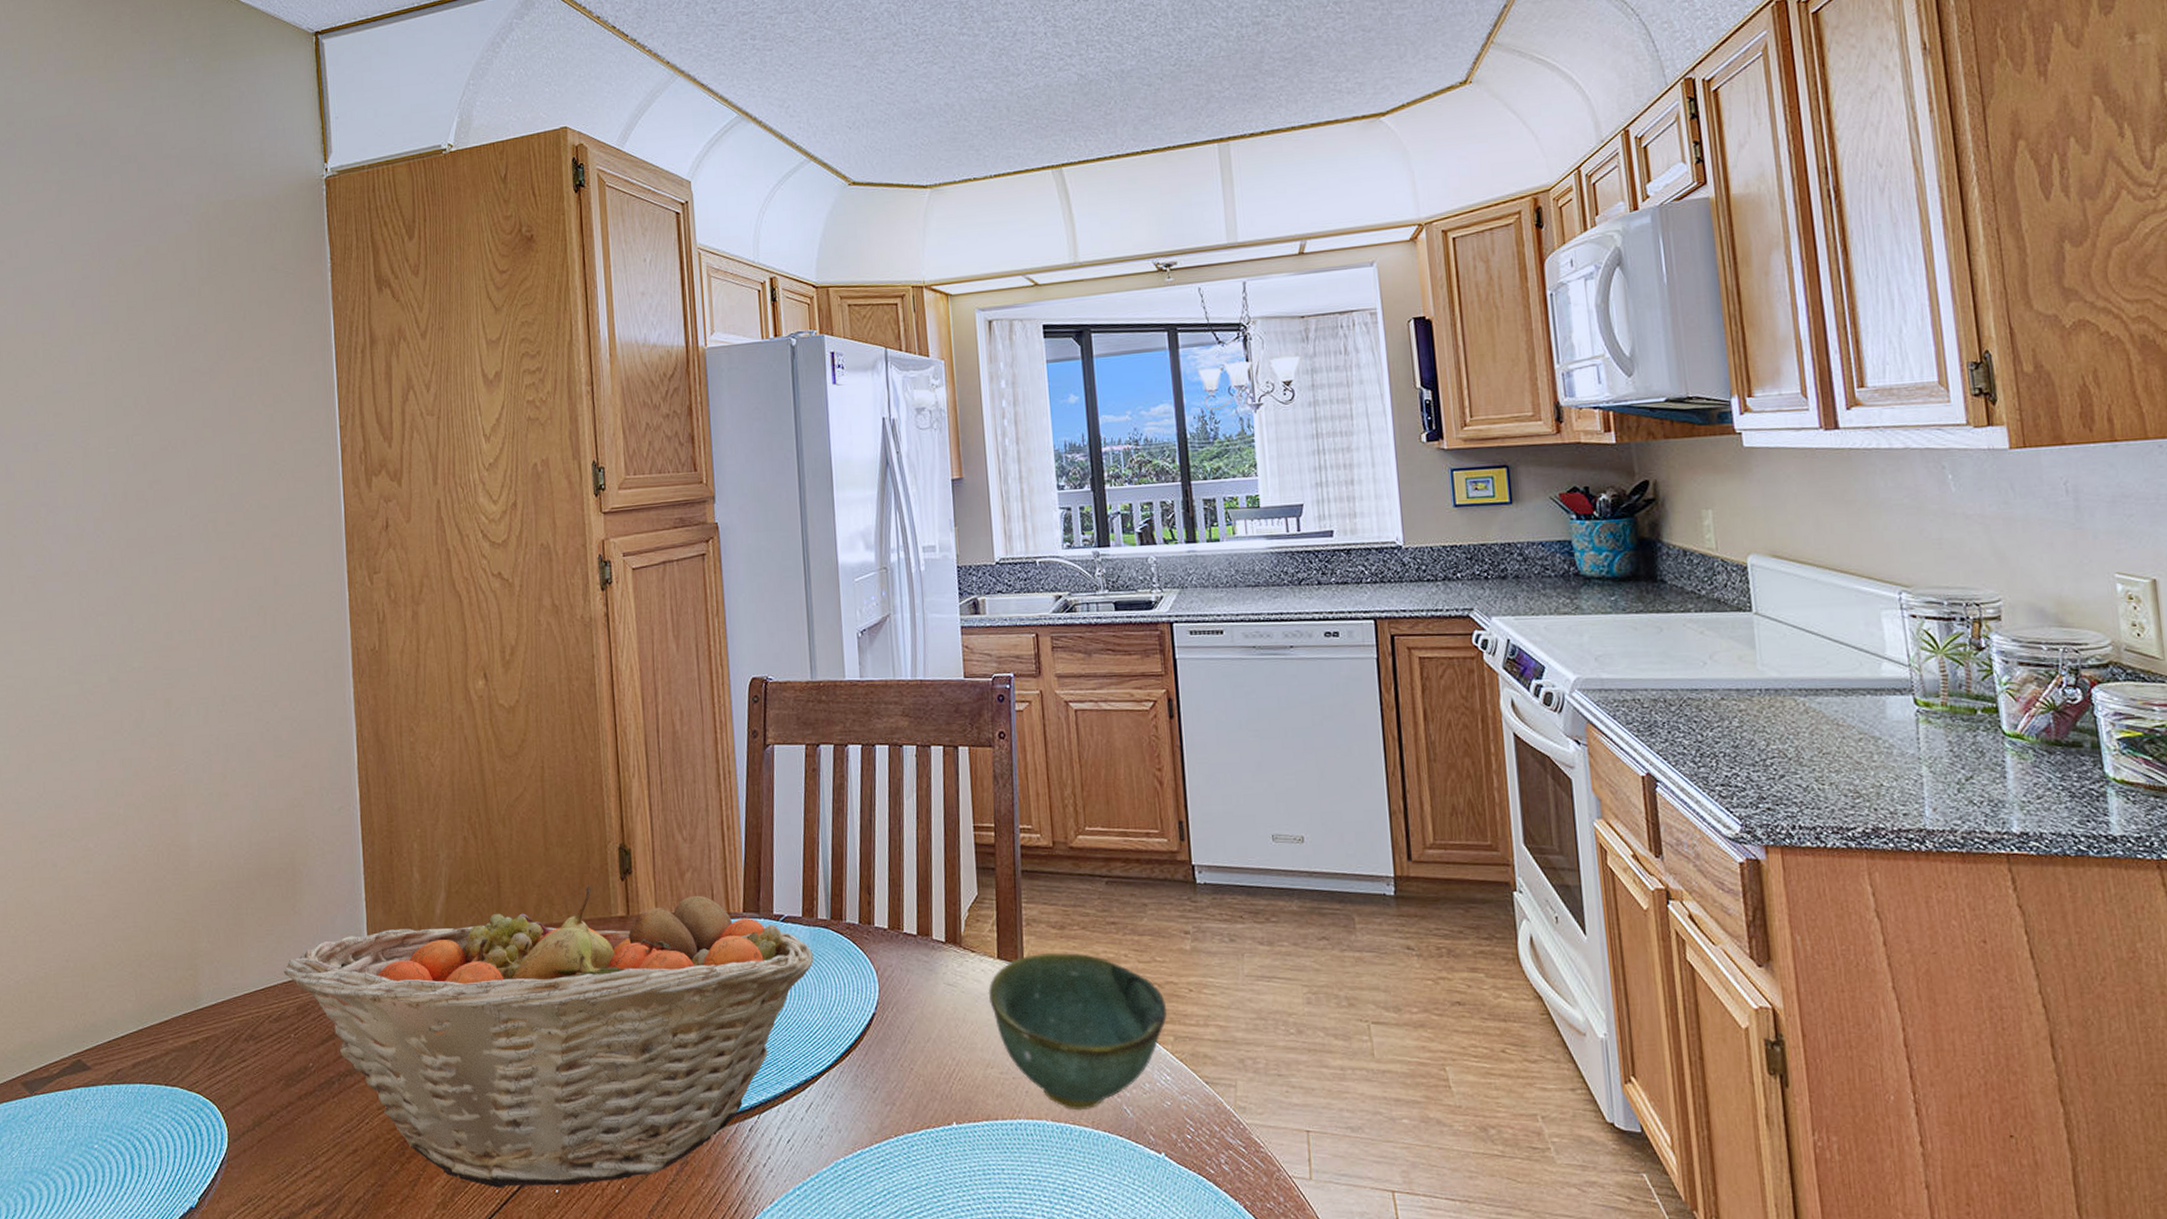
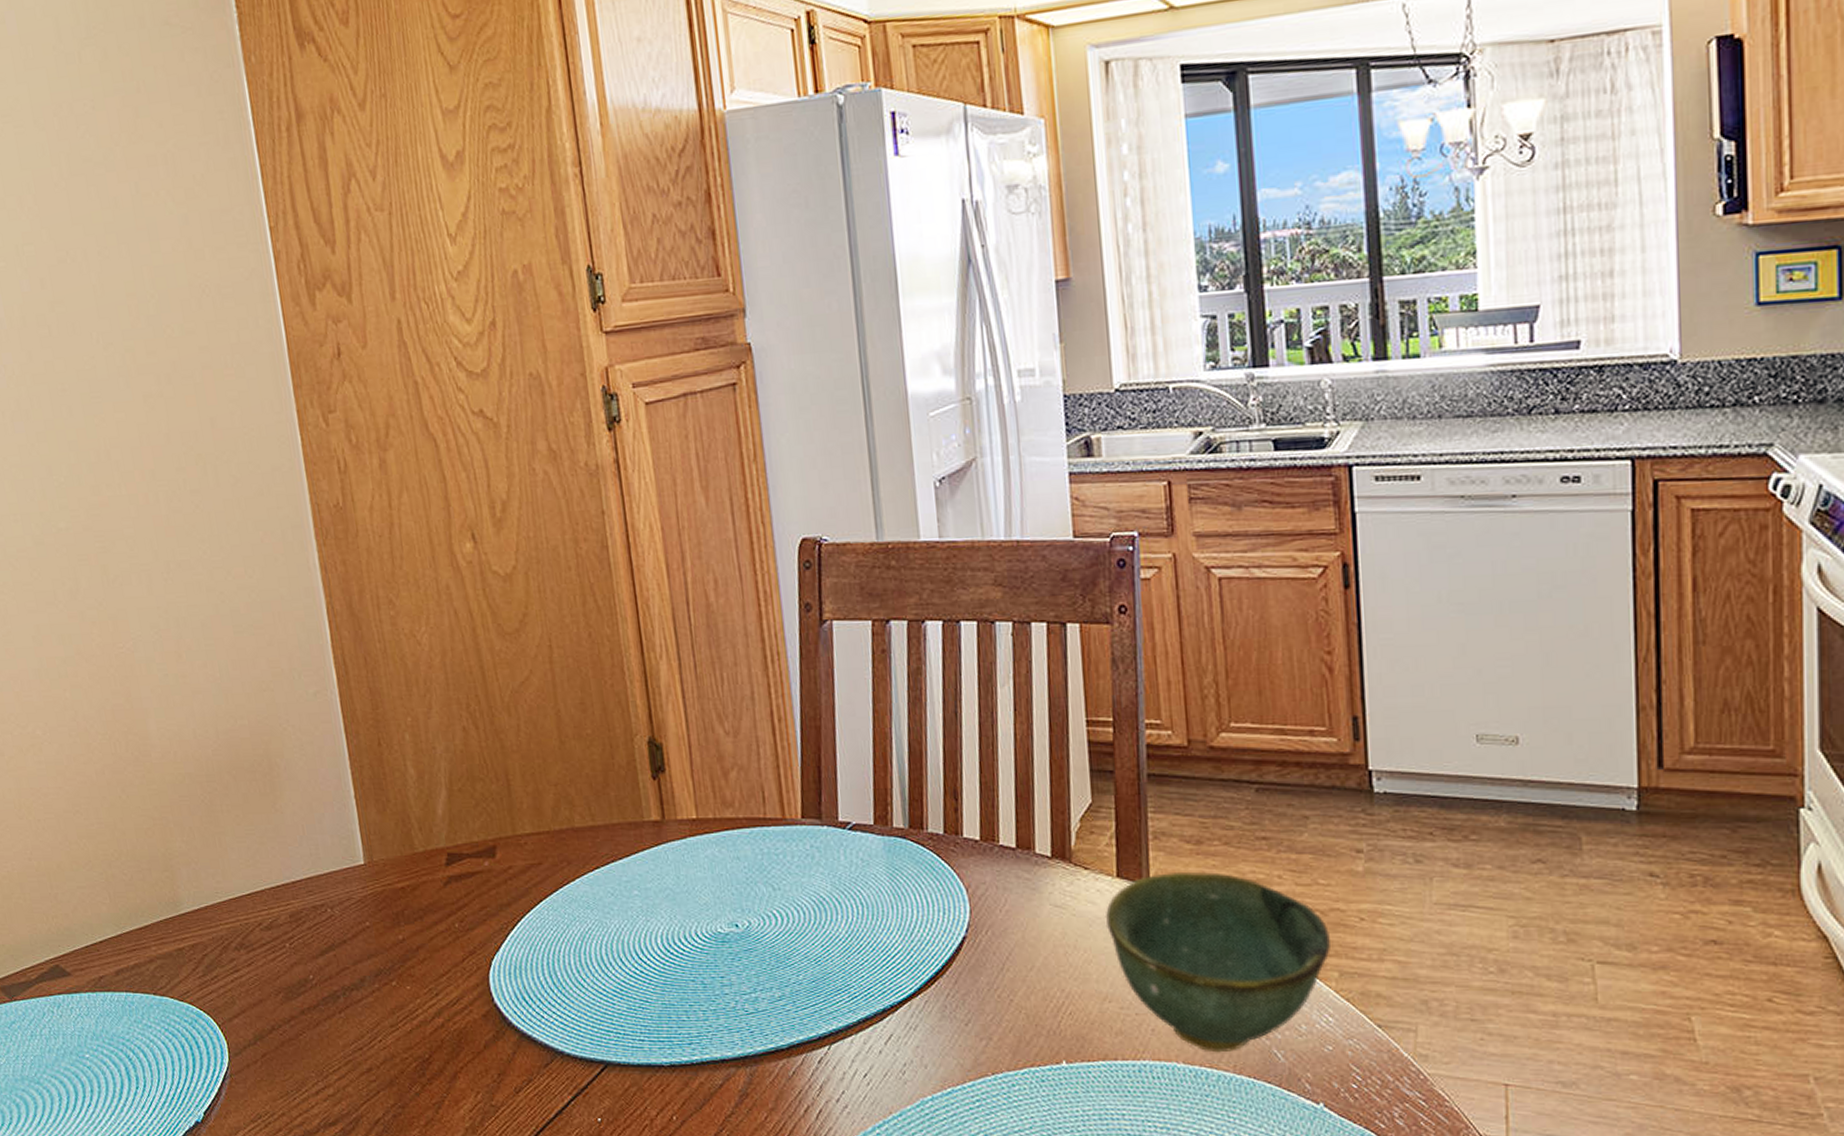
fruit basket: present [283,887,814,1188] -> none [269,786,890,1115]

